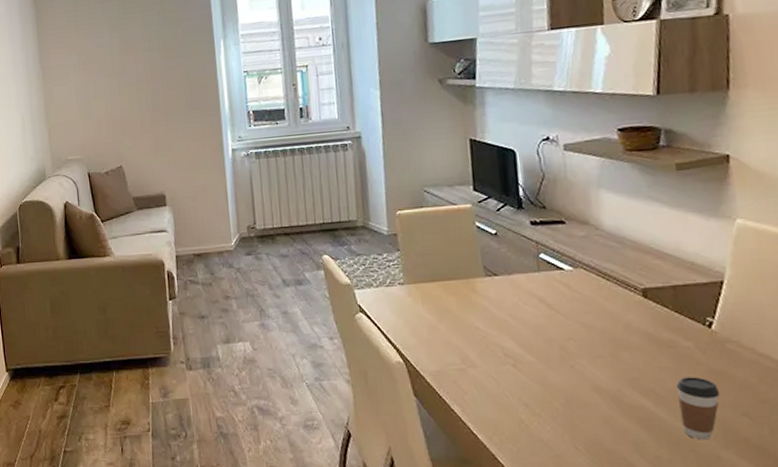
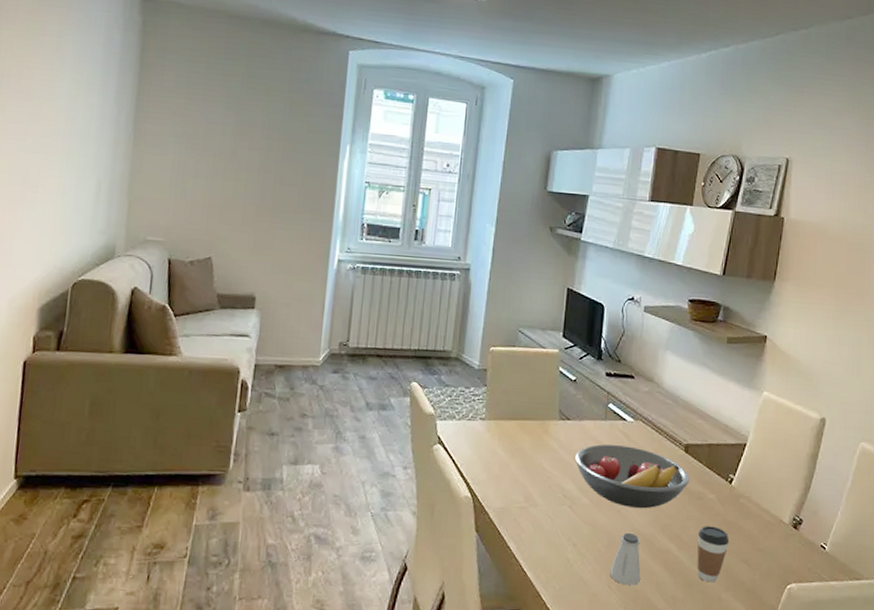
fruit bowl: none [510,297,655,363] -> present [575,444,690,509]
saltshaker: none [573,388,612,446] -> present [610,532,641,586]

